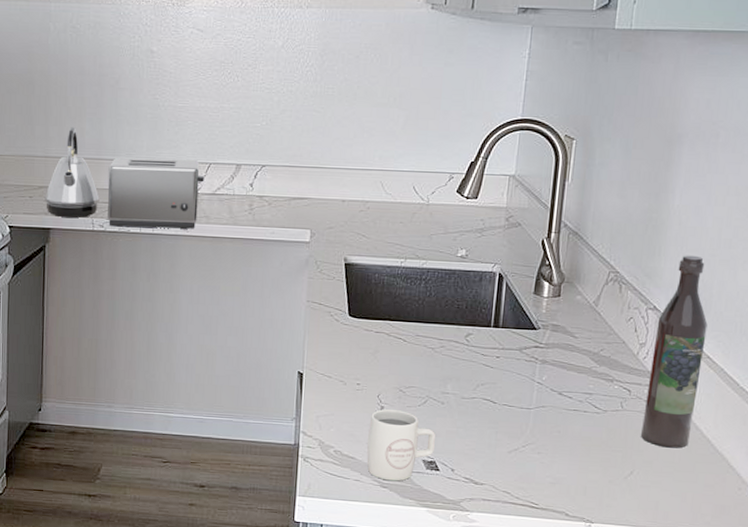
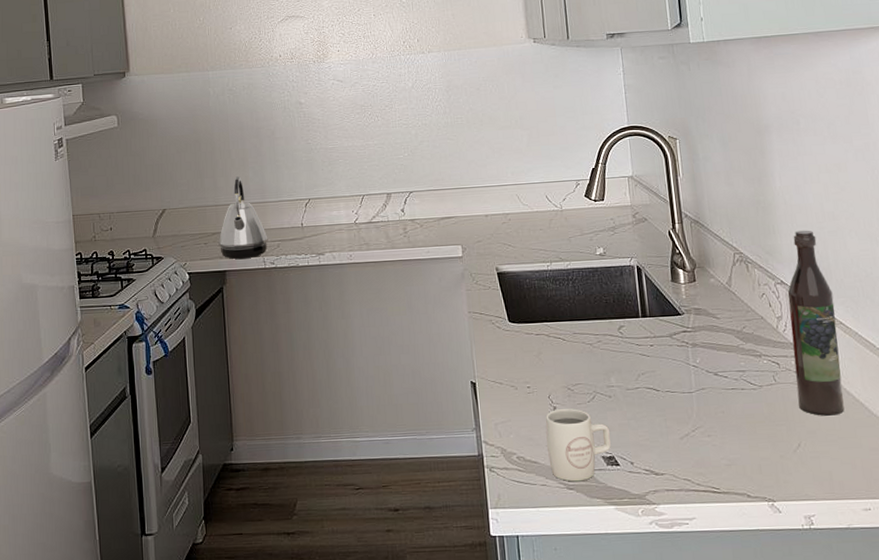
toaster: present [107,157,205,229] -> none [273,194,360,263]

